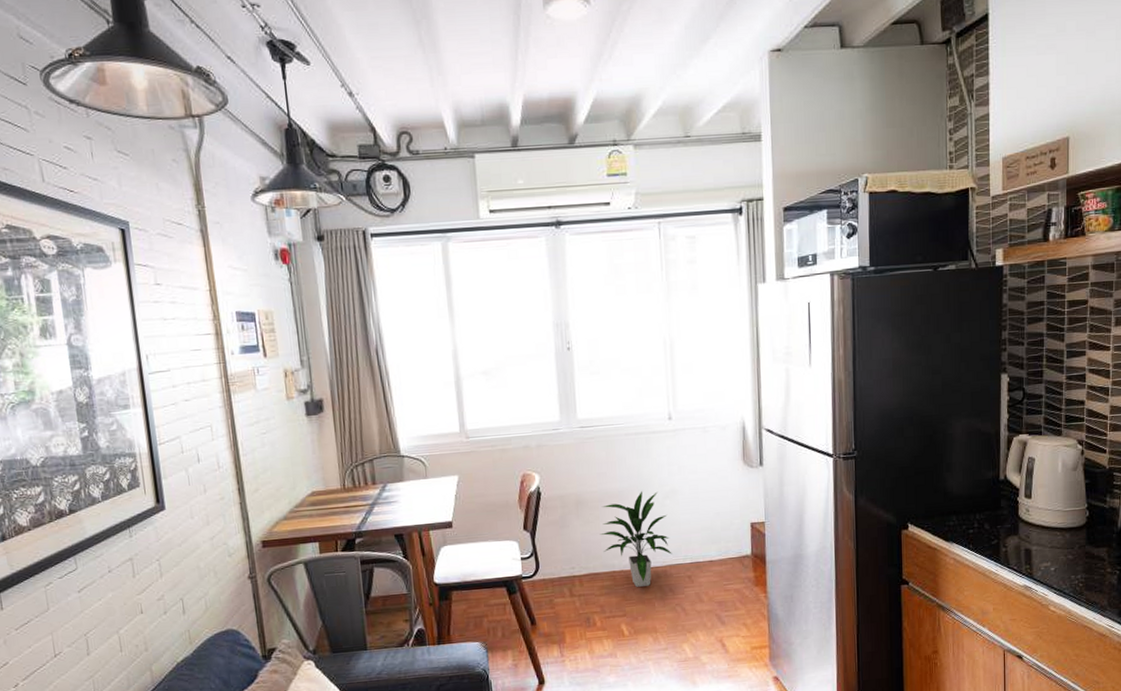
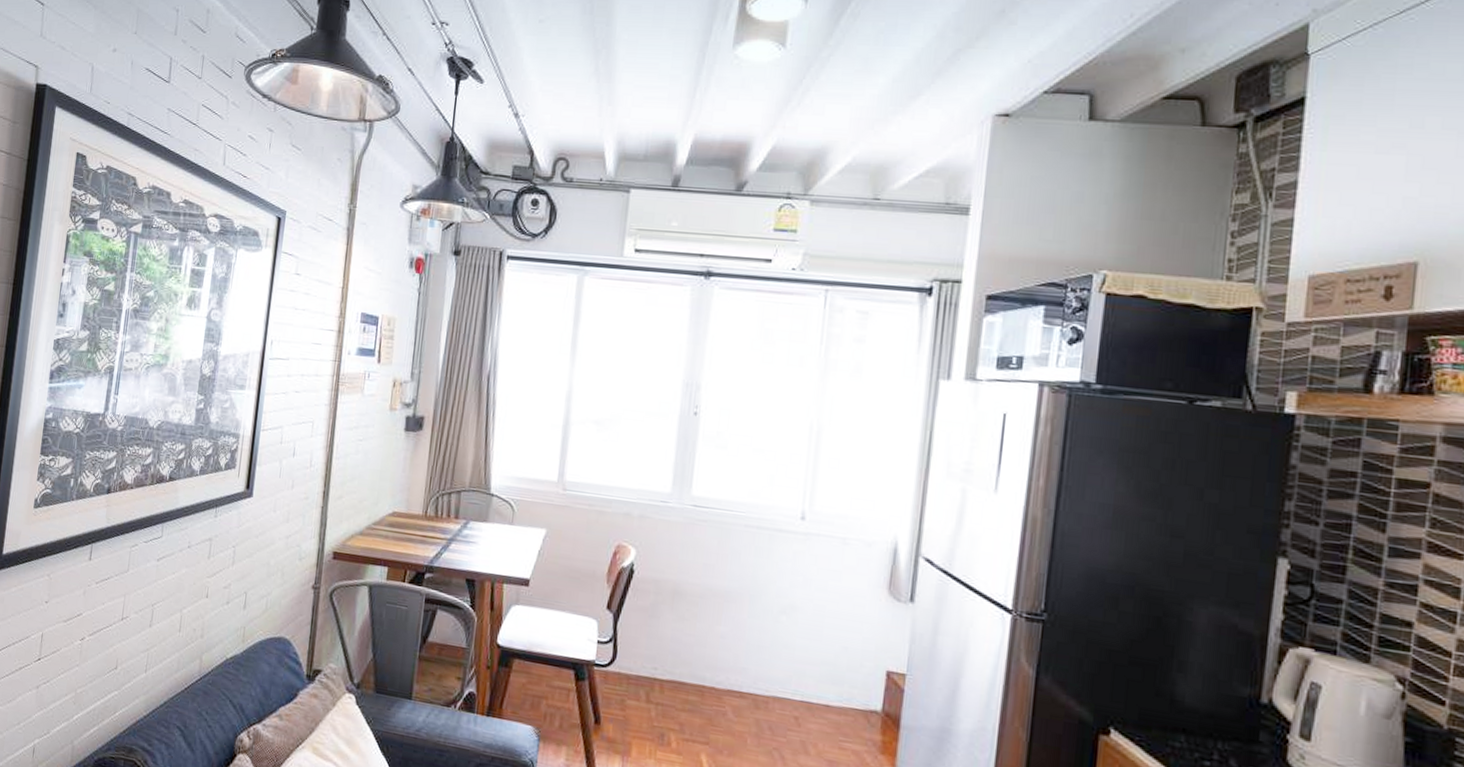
indoor plant: present [599,491,672,587] -> none [694,597,781,716]

